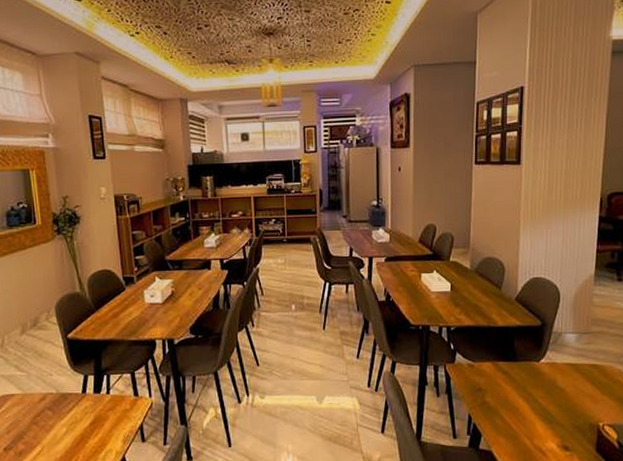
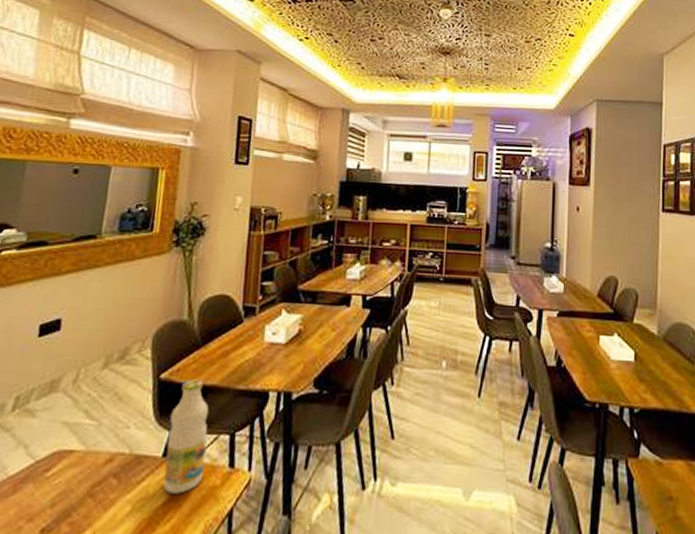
bottle: none [82,335,116,417] -> present [163,378,209,494]

